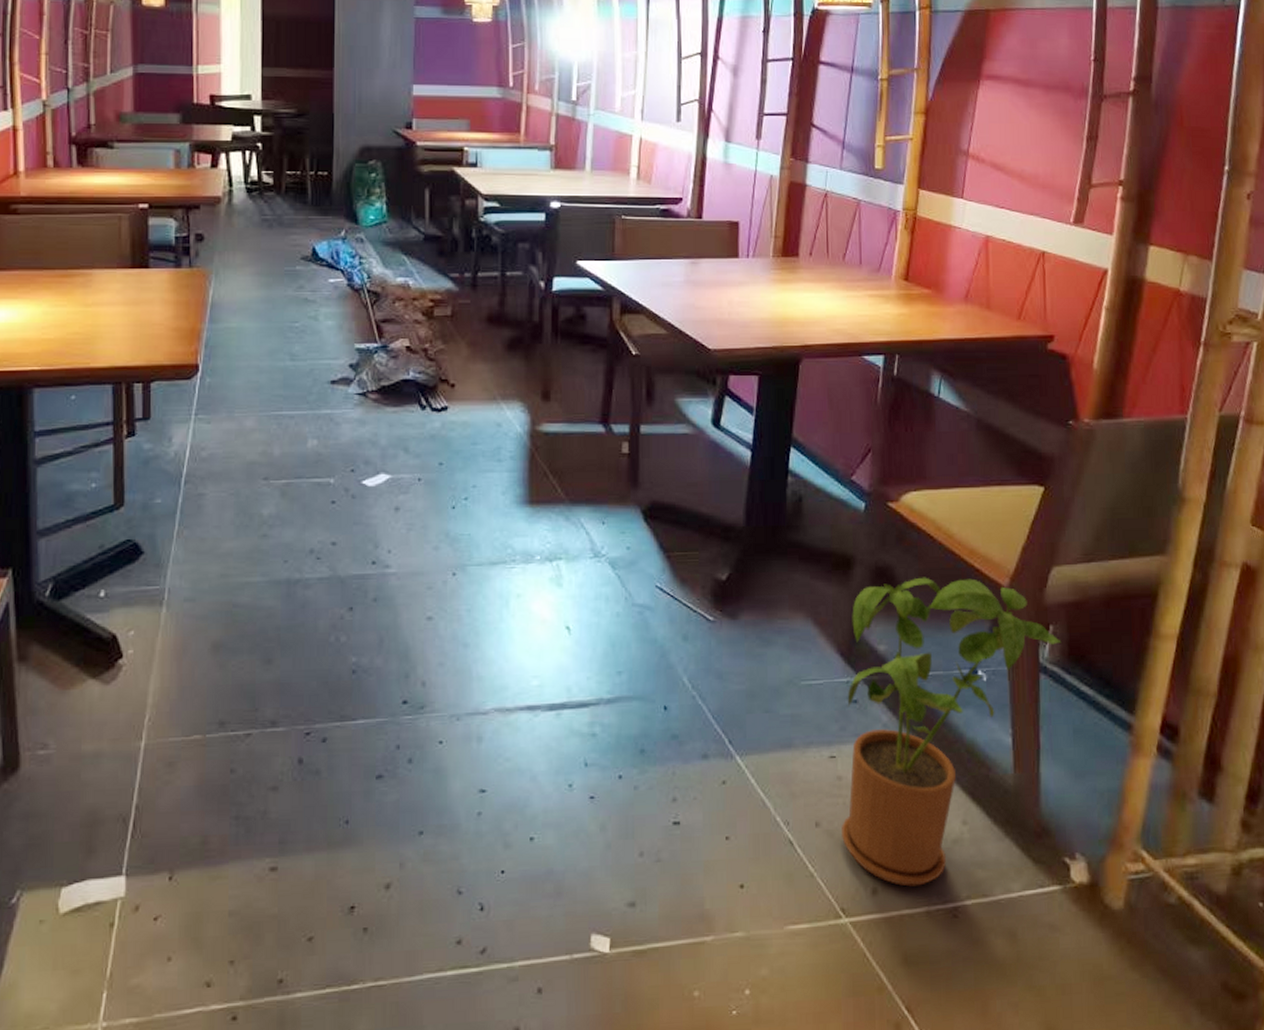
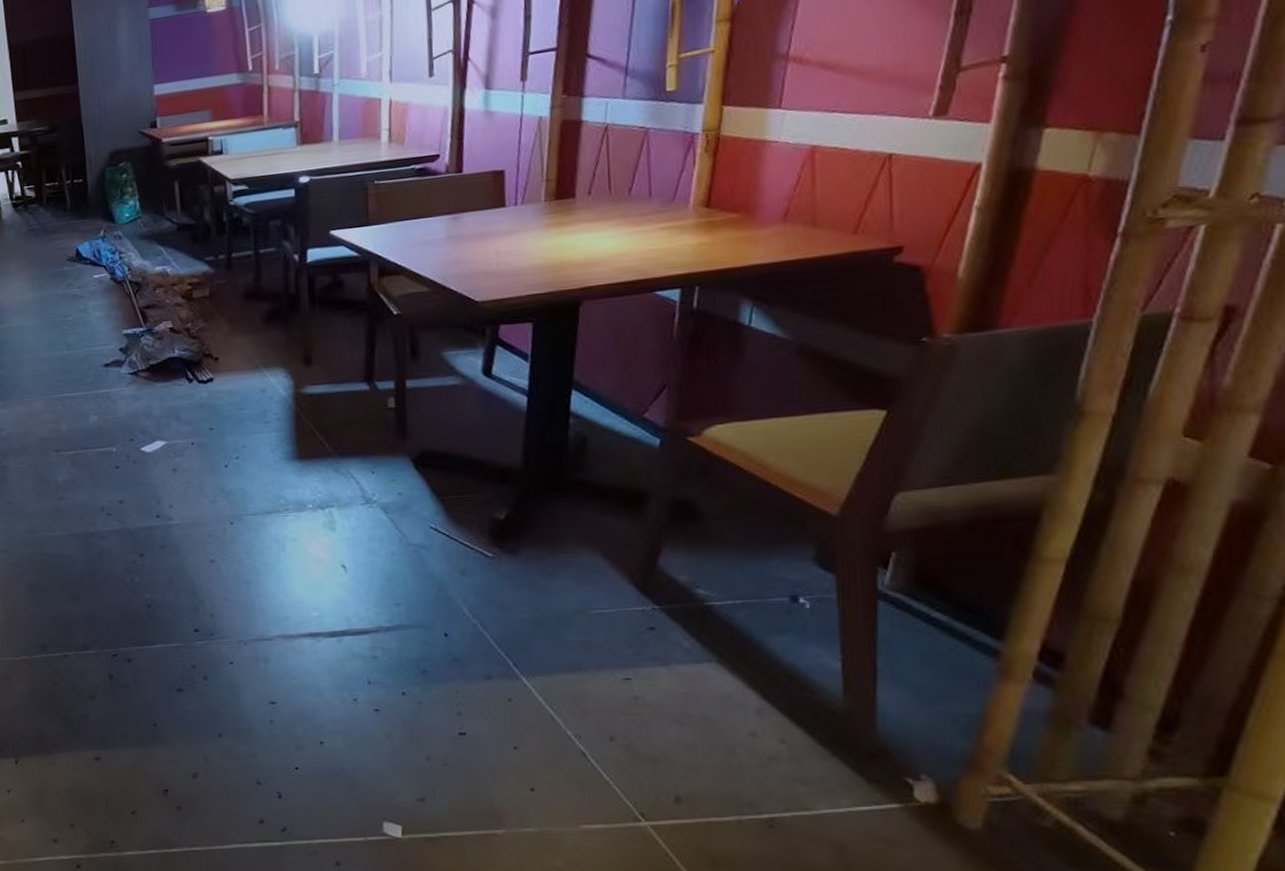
house plant: present [842,577,1062,887] -> none [639,508,907,797]

